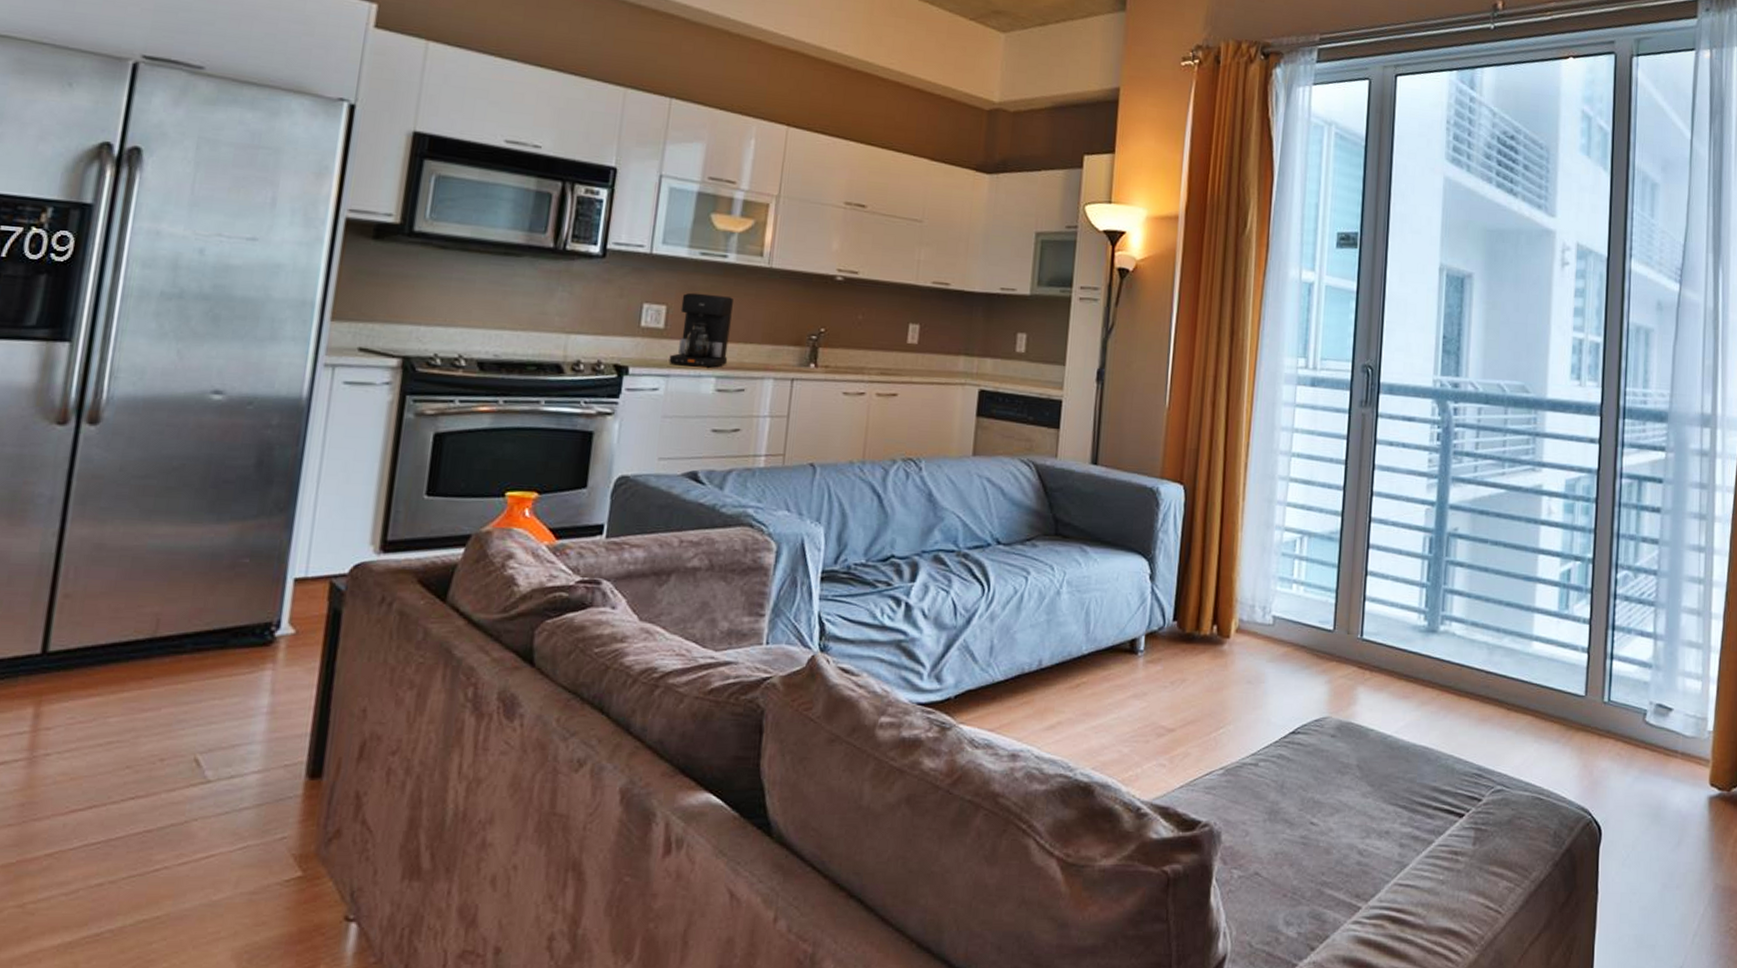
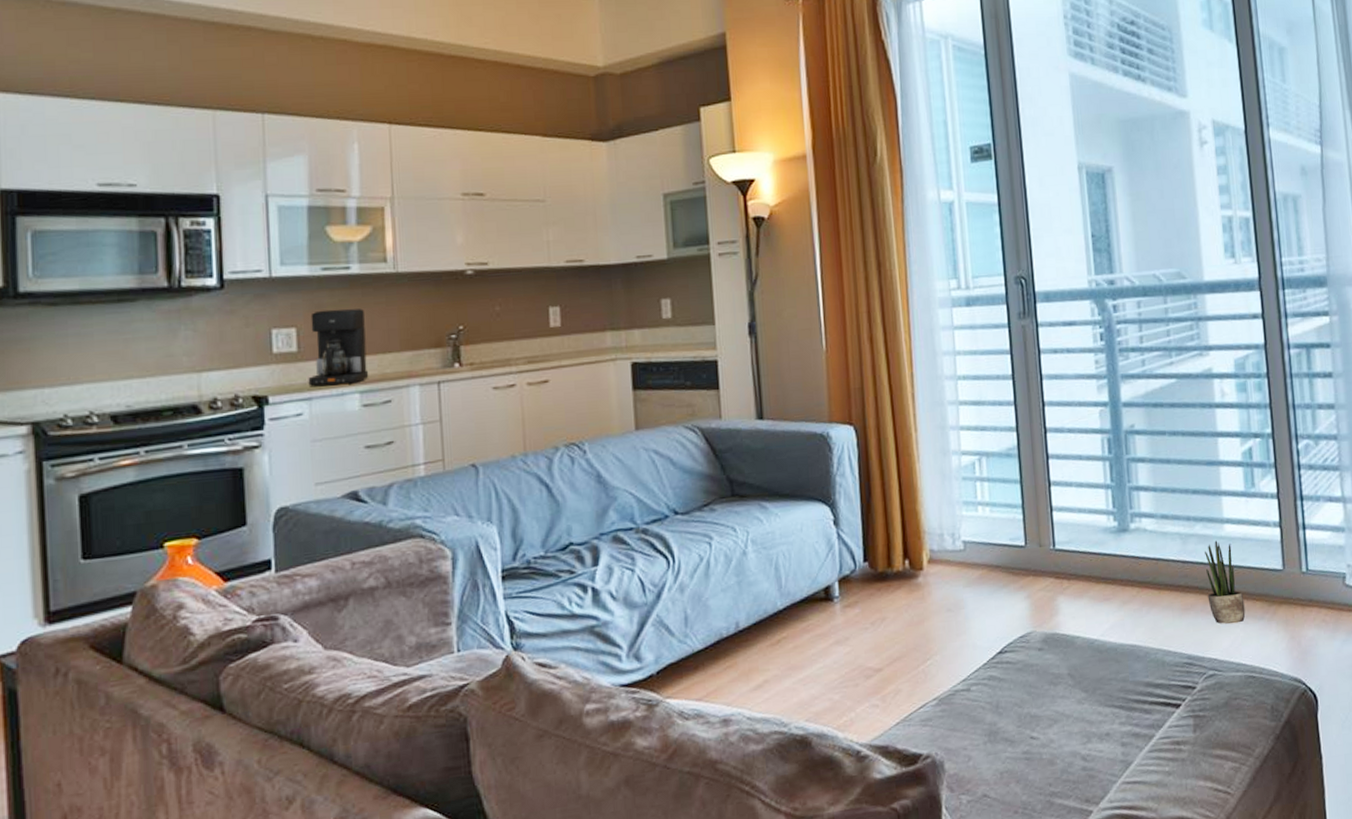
potted plant: none [1506,656,1542,743] -> present [1205,540,1246,624]

